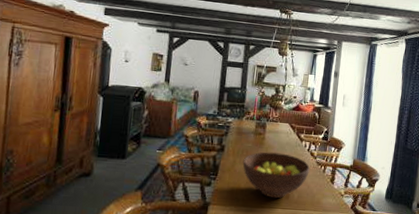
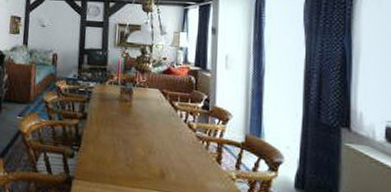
fruit bowl: present [242,152,310,199] -> none [108,121,188,178]

